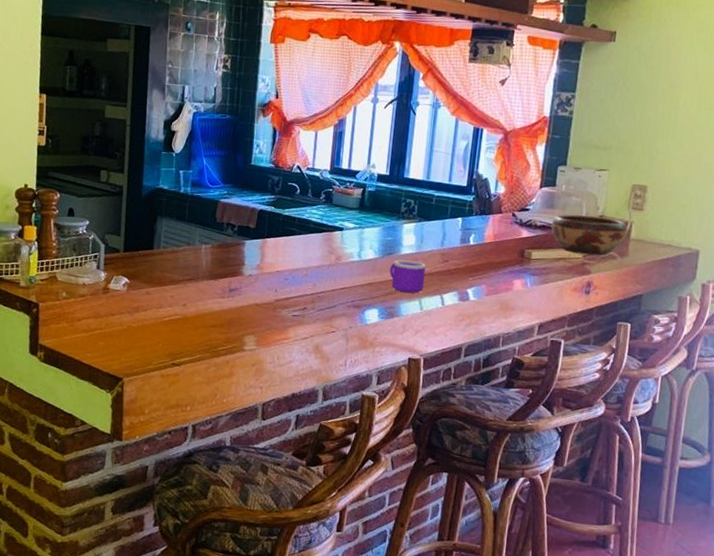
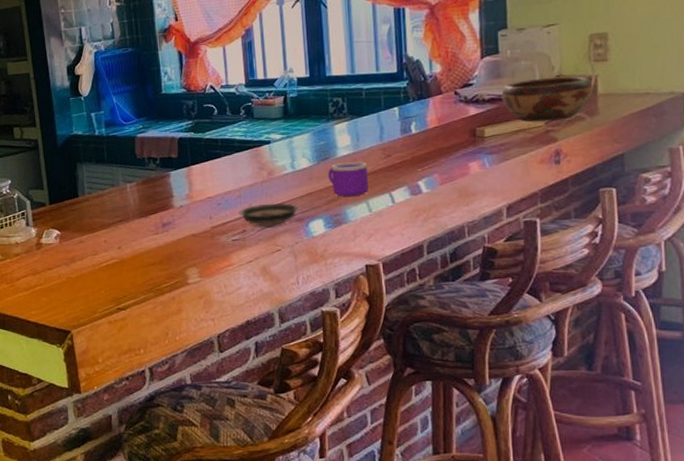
saucer: none [303,286,359,309] -> present [239,203,299,227]

